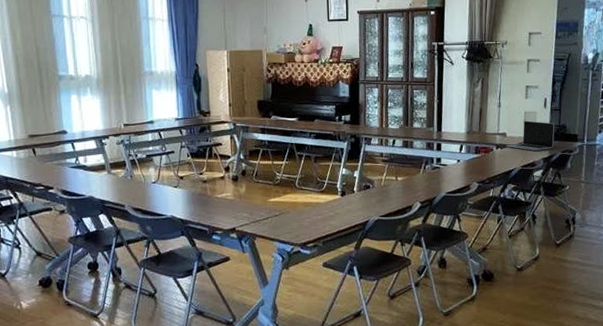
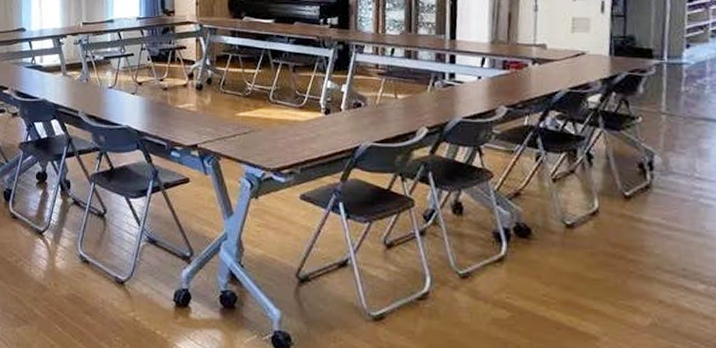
laptop: present [506,120,555,151] -> none [546,29,618,69]

